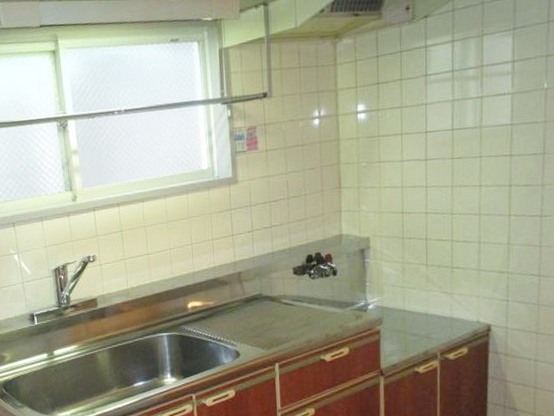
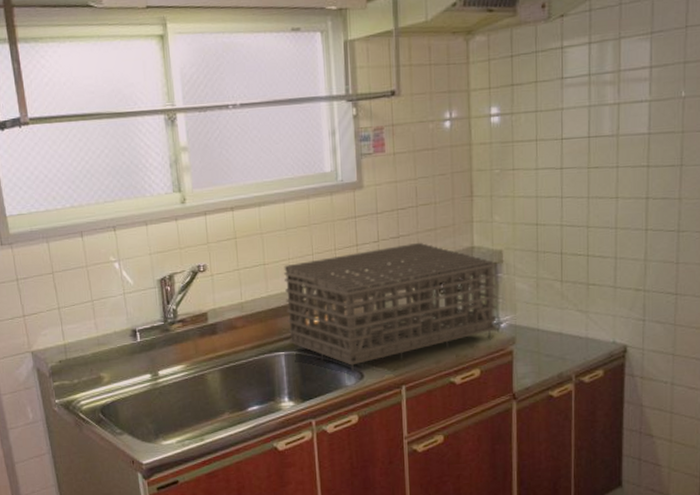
dish rack: none [166,231,365,352] -> present [284,242,497,373]

